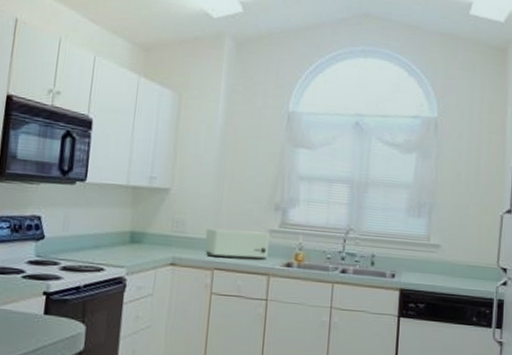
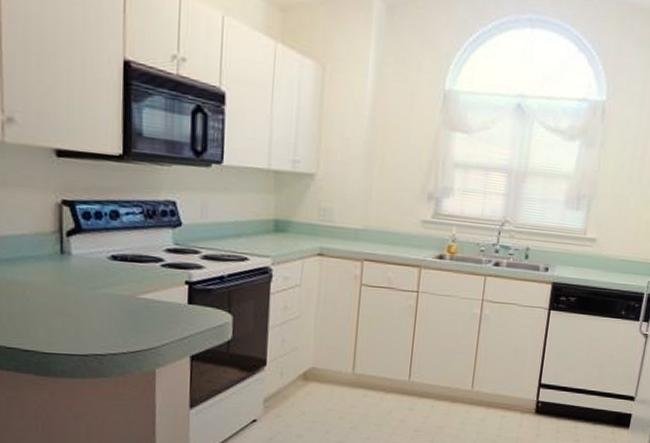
toaster: present [204,228,269,260] -> none [353,218,422,252]

